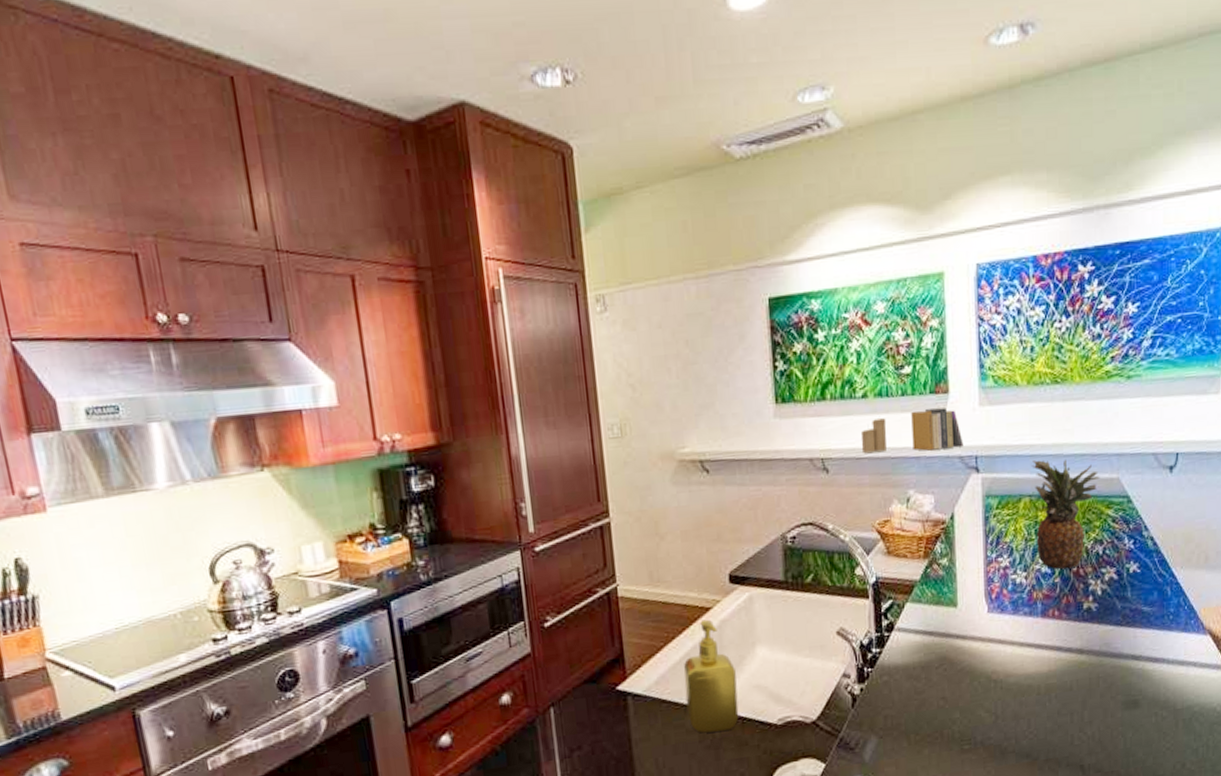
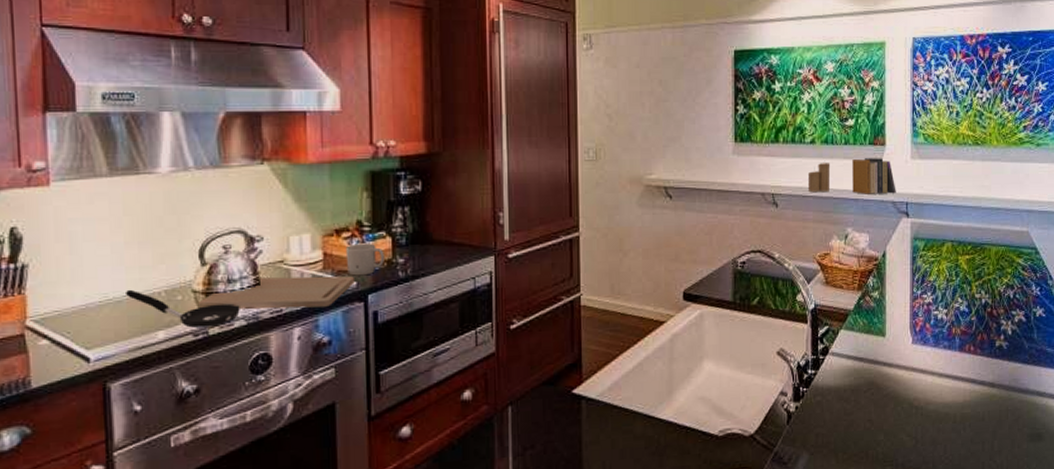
frying pan: none [141,613,260,649] -> present [126,289,240,328]
cutting board: none [214,583,375,629] -> present [197,276,354,309]
mug: none [360,546,404,583] -> present [345,243,385,276]
soap dispenser: present [683,619,739,734] -> none [635,332,684,440]
fruit: present [1031,459,1100,569] -> none [954,210,1012,309]

